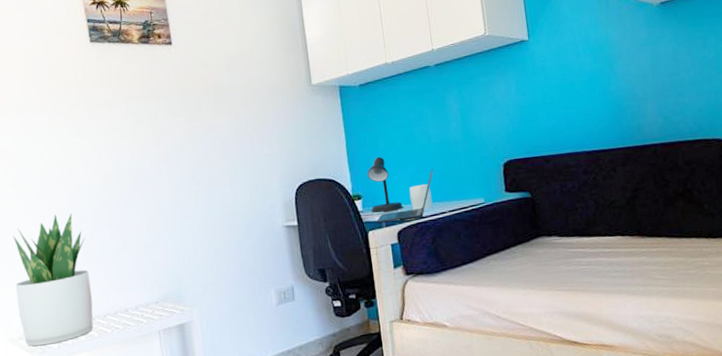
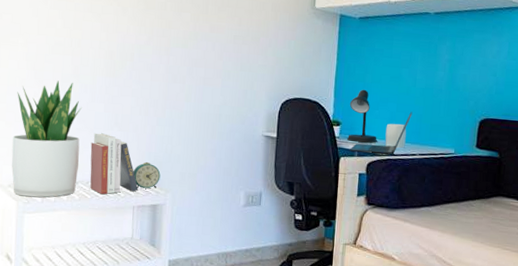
books: none [101,259,161,326] -> present [90,133,139,195]
alarm clock: none [152,280,183,310] -> present [133,161,161,189]

